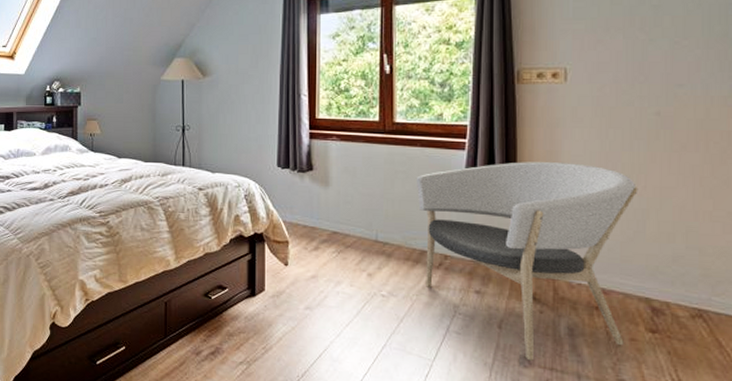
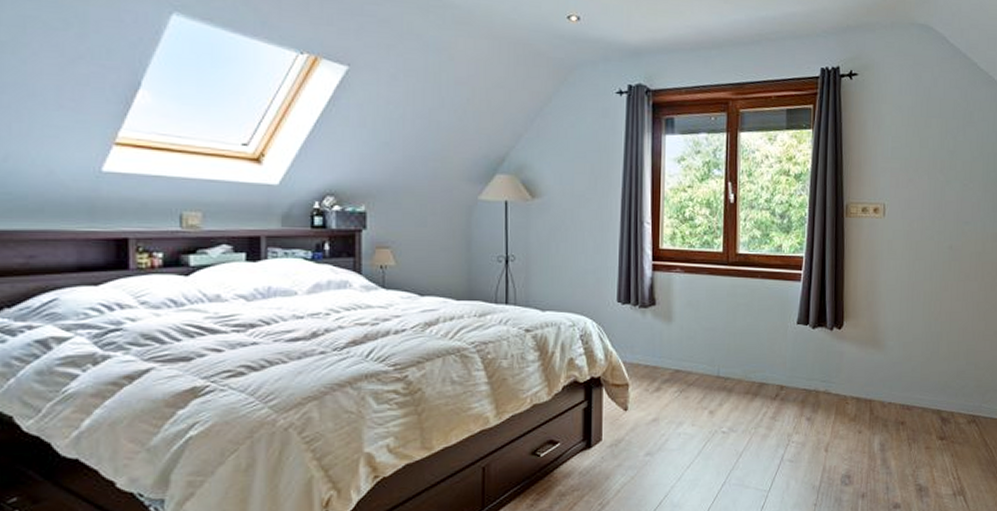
armchair: present [416,162,638,361] -> none [756,292,935,479]

